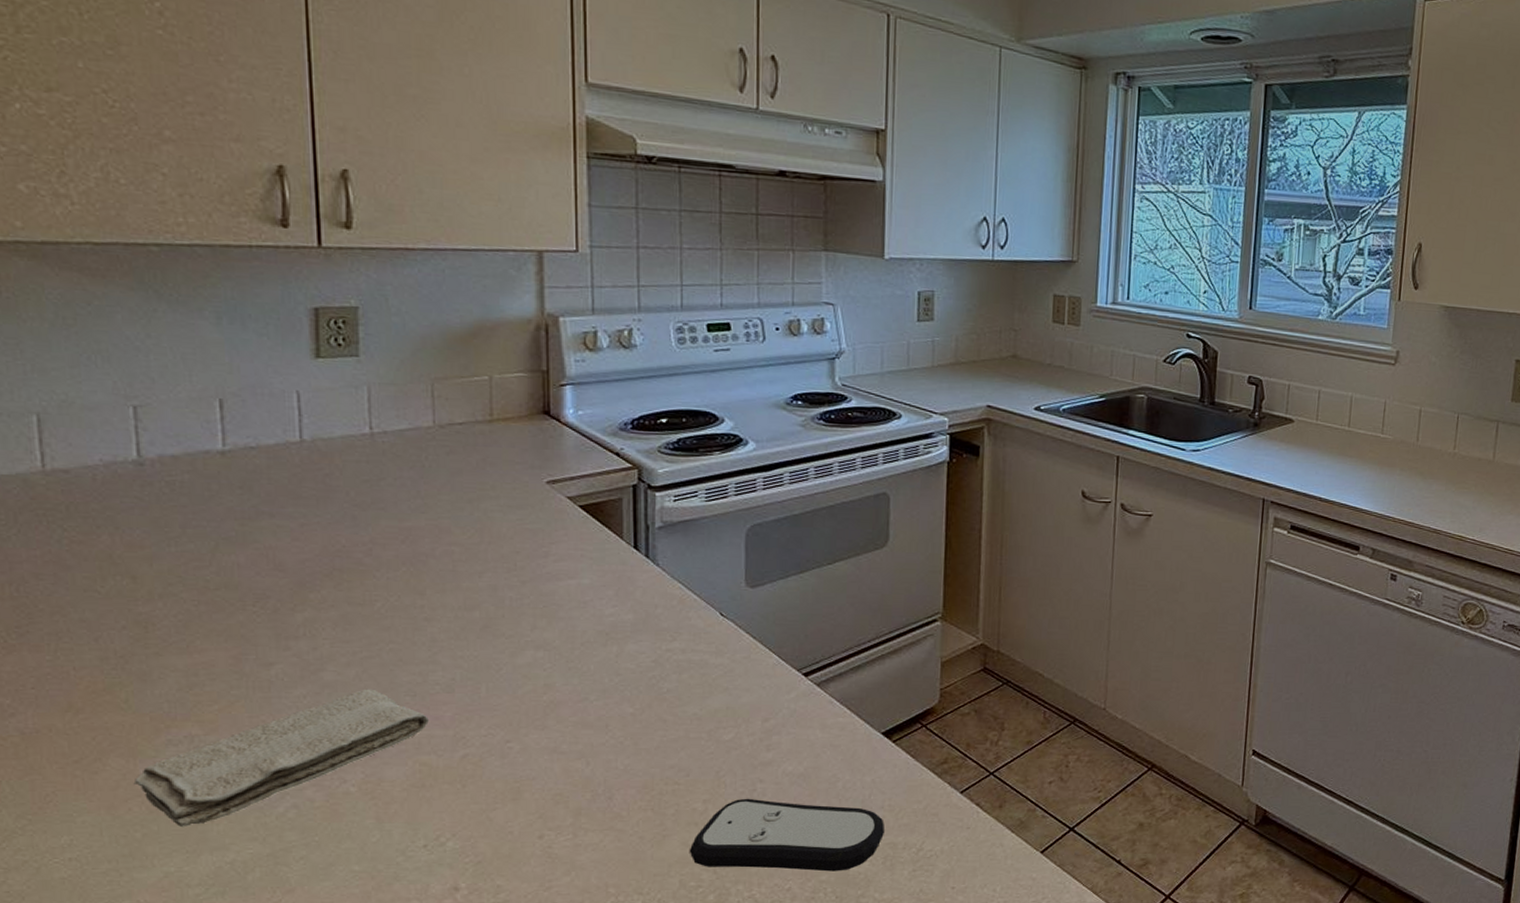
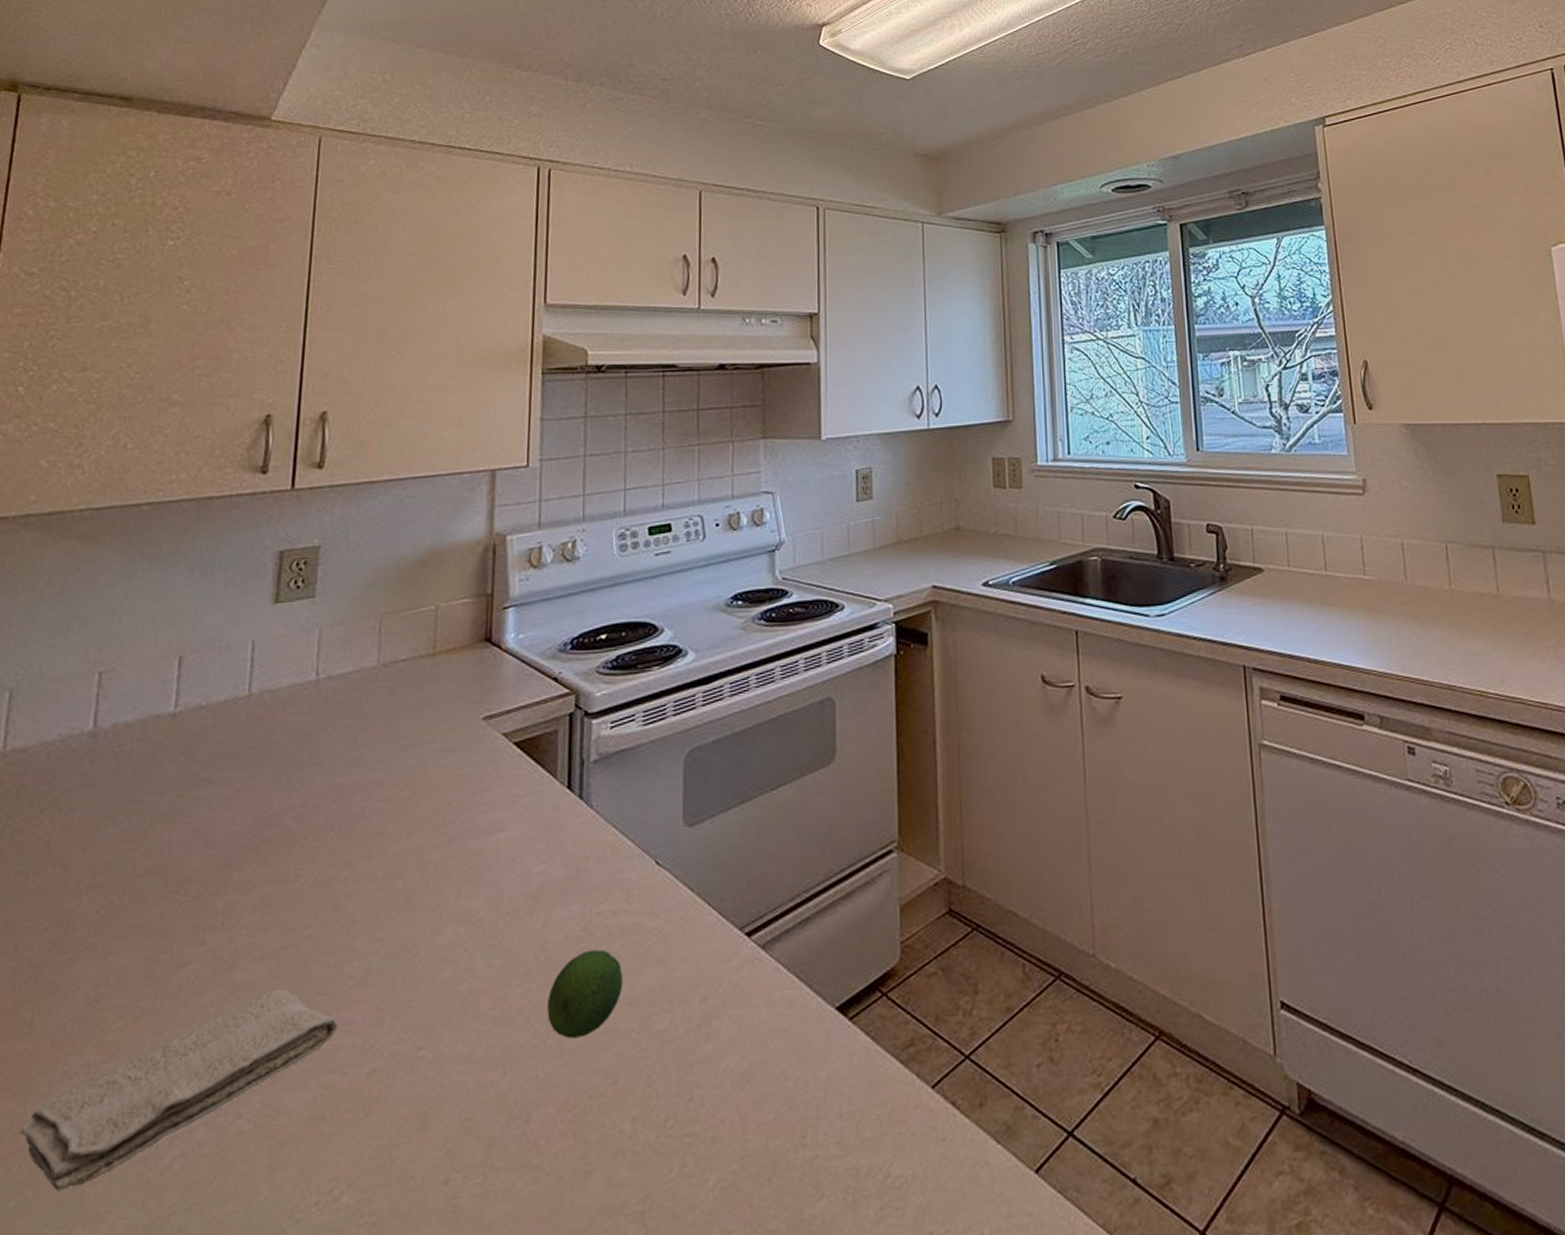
fruit: none [622,677,692,742] -> present [546,949,623,1039]
remote control: present [689,798,885,872] -> none [614,1111,845,1217]

